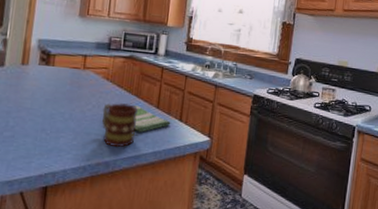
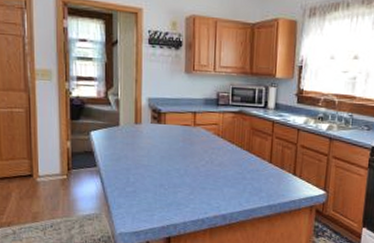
mug: present [102,103,138,148] -> none [216,158,250,202]
dish towel: present [134,105,171,132] -> none [246,160,285,187]

